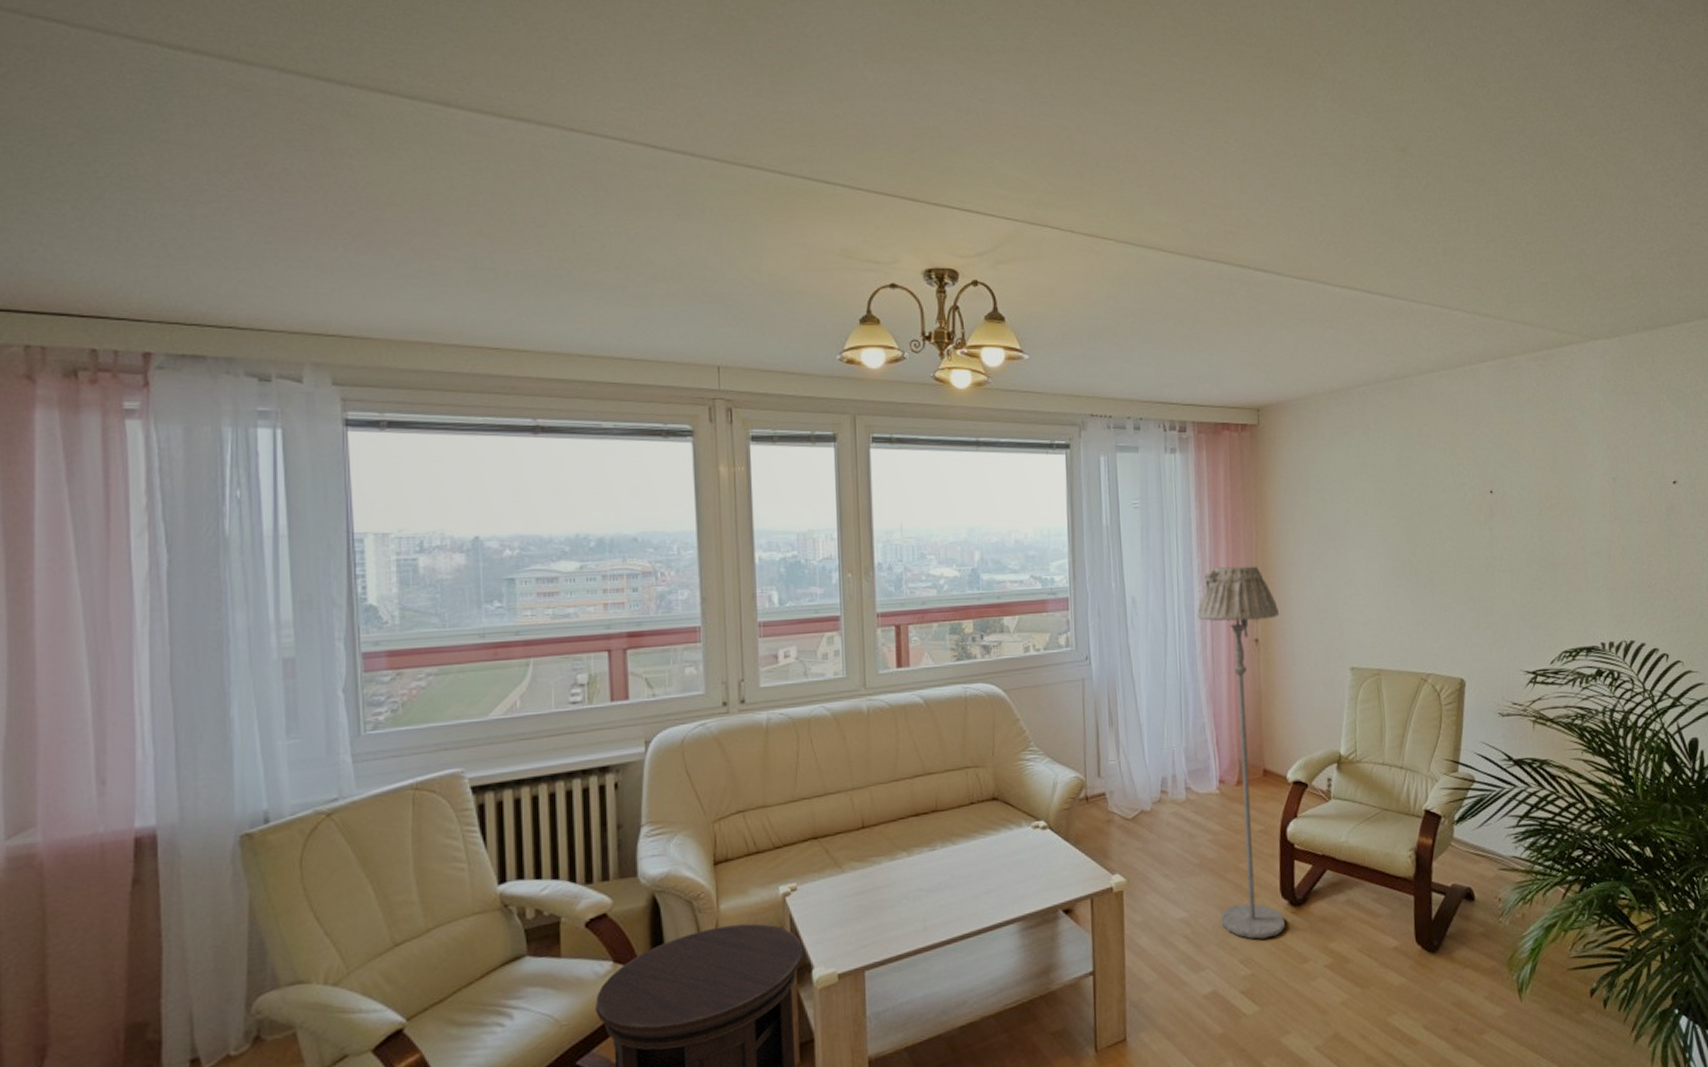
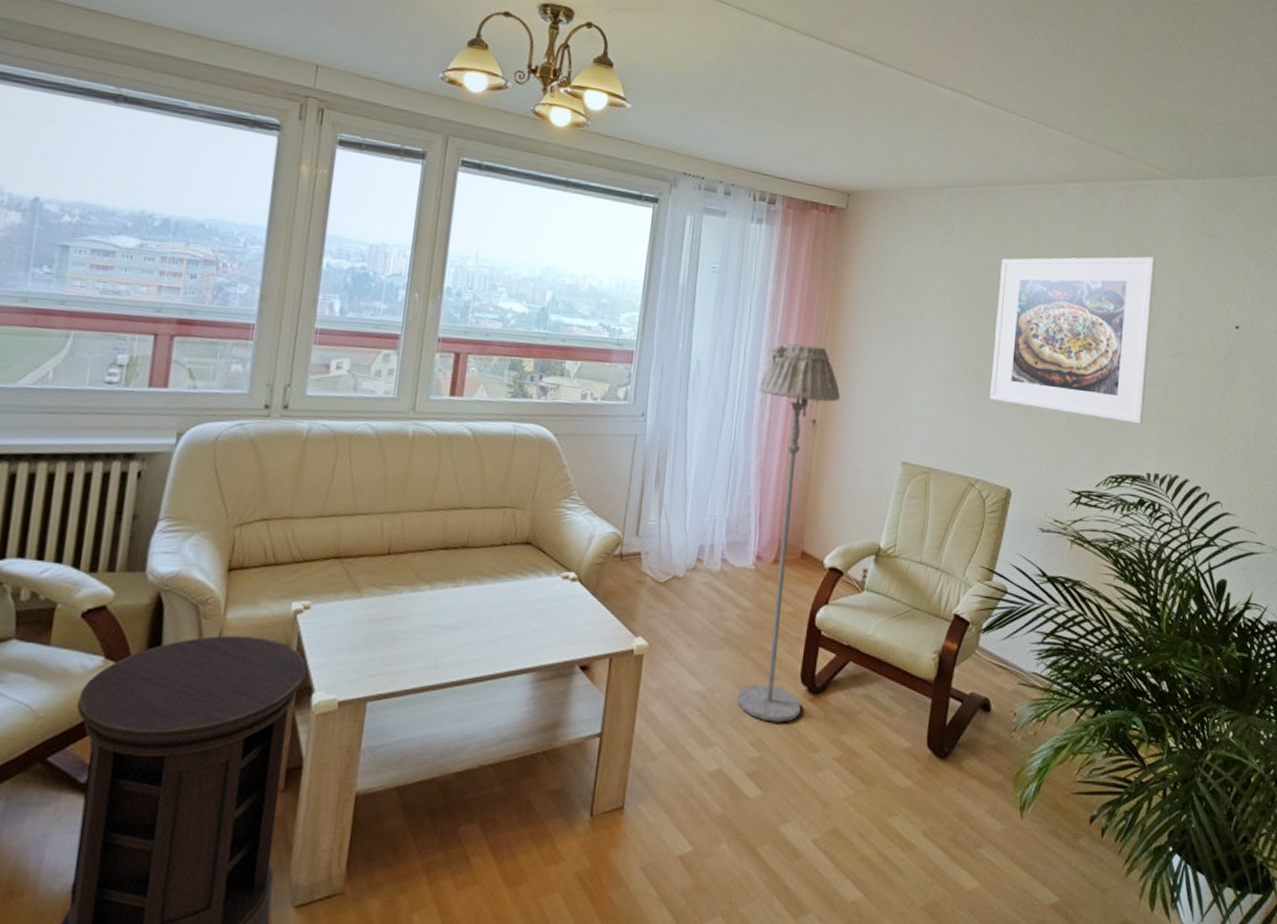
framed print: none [1422,424,1591,595] -> present [990,256,1156,424]

